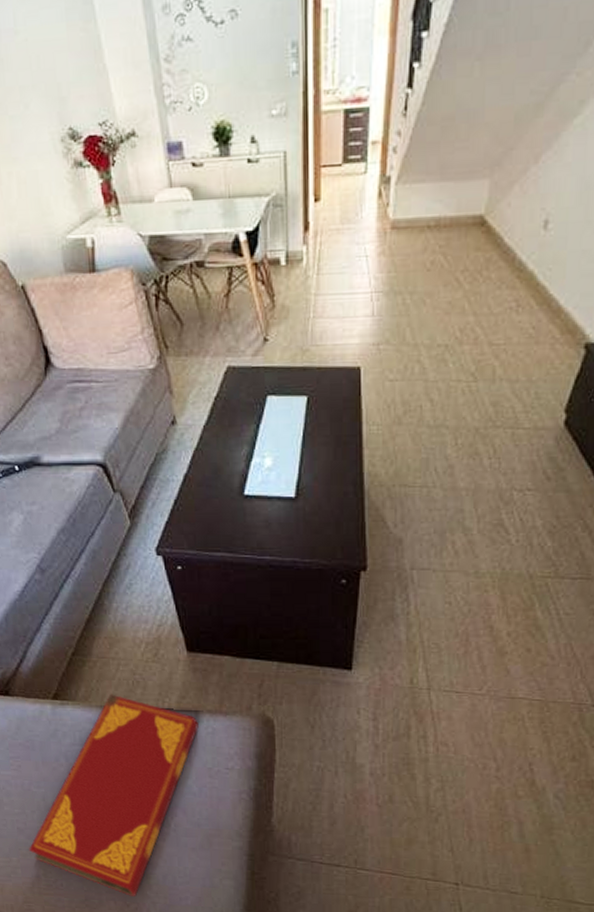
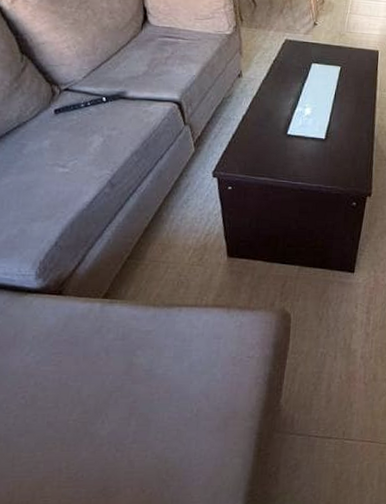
hardback book: present [29,694,199,896] -> none [55,293,229,482]

